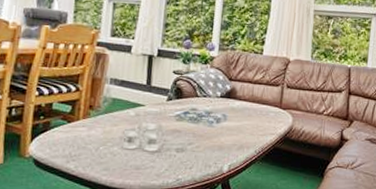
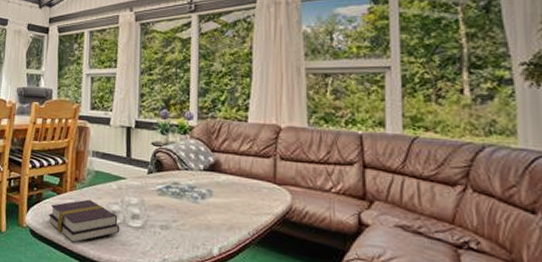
book: none [56,127,136,171] -> present [48,199,120,243]

